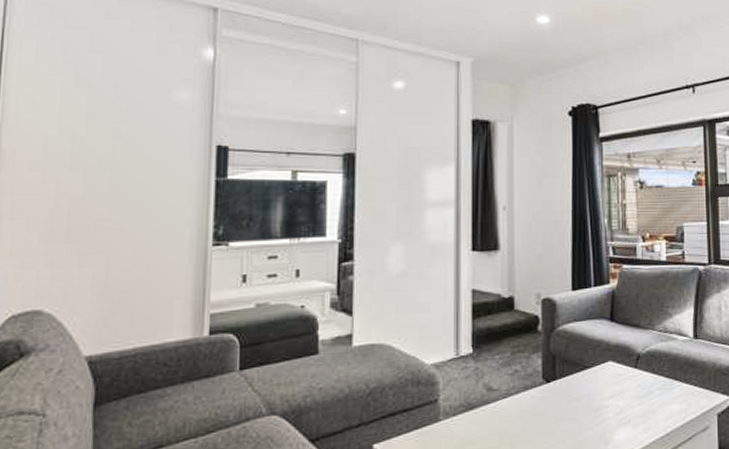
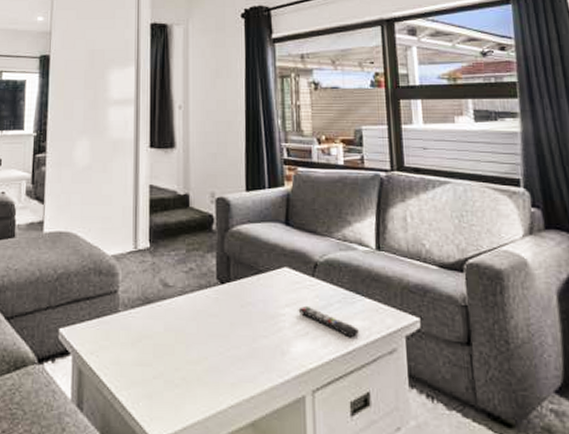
remote control: none [621,395,676,421] -> present [298,305,359,338]

